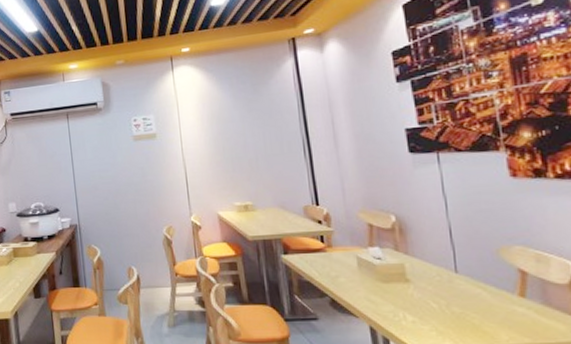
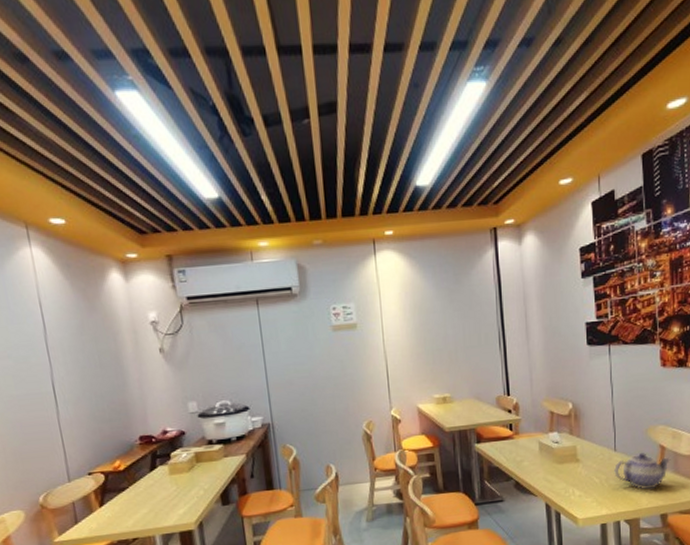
teapot: none [457,277,537,322] -> present [614,453,671,490]

